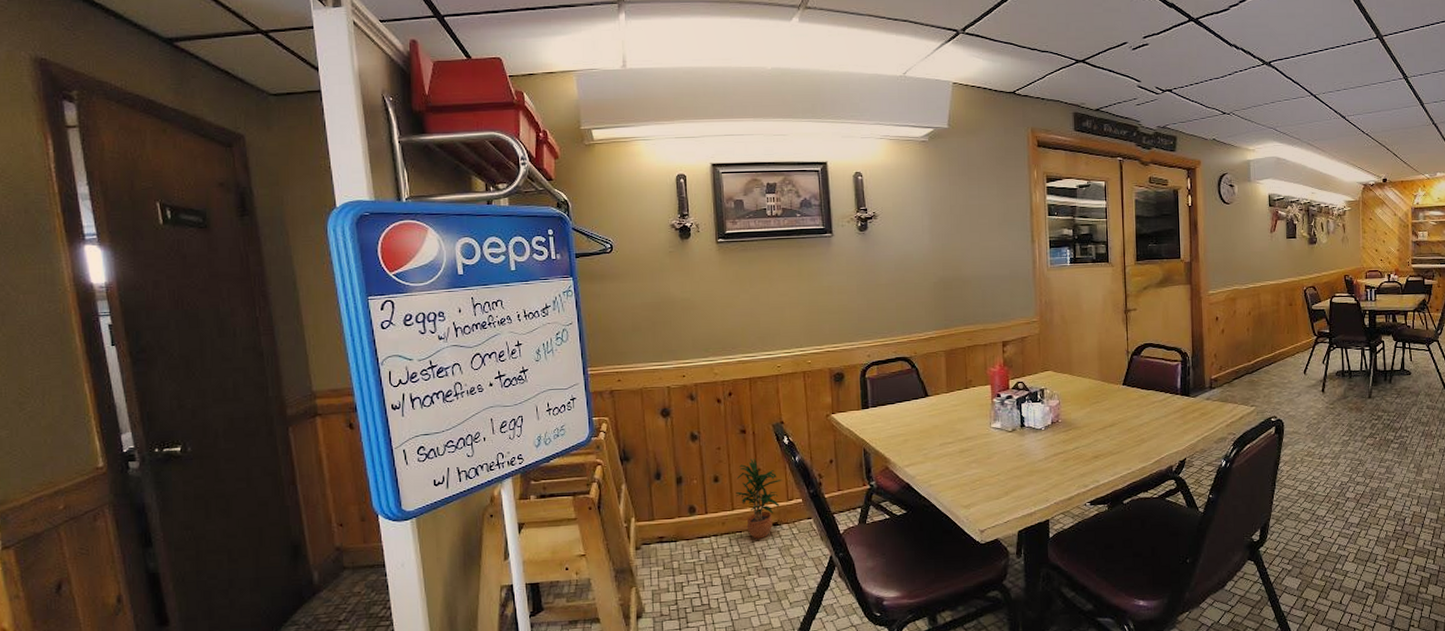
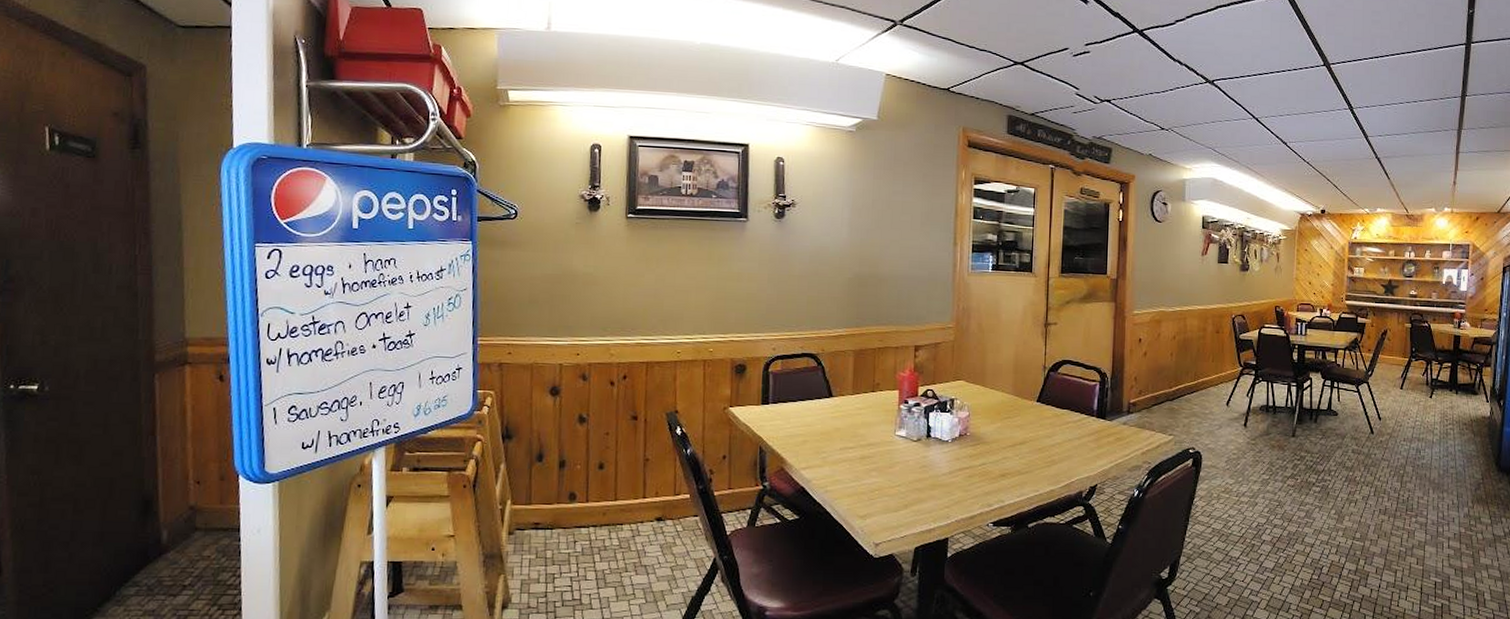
potted plant: present [735,458,783,539] -> none [620,447,672,534]

